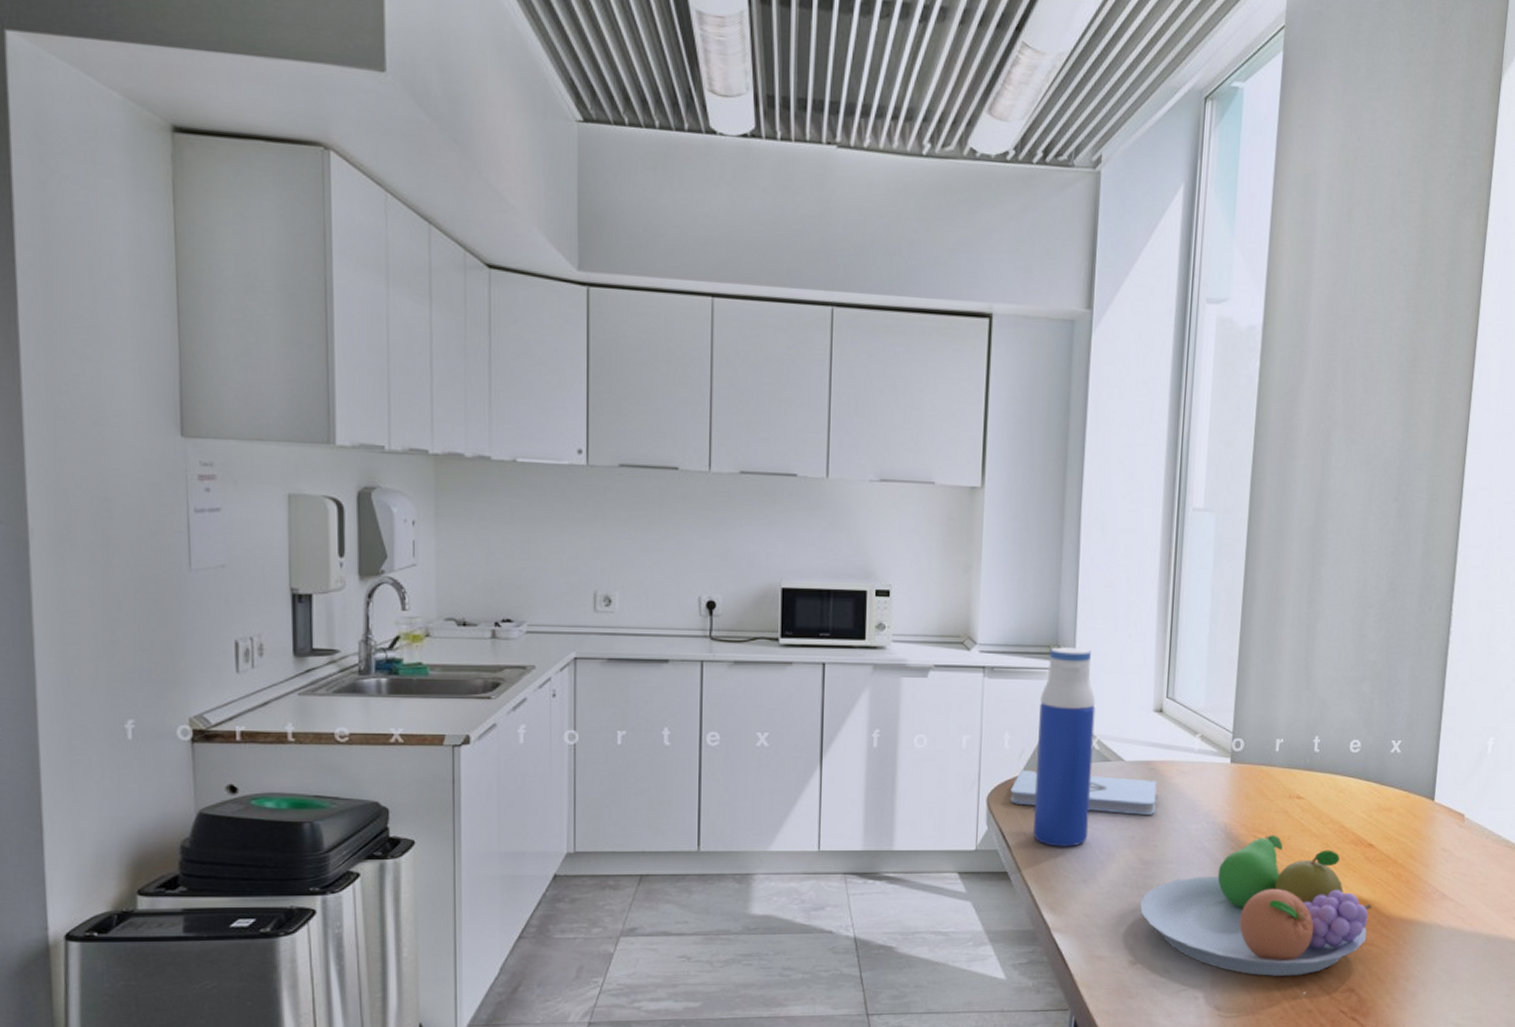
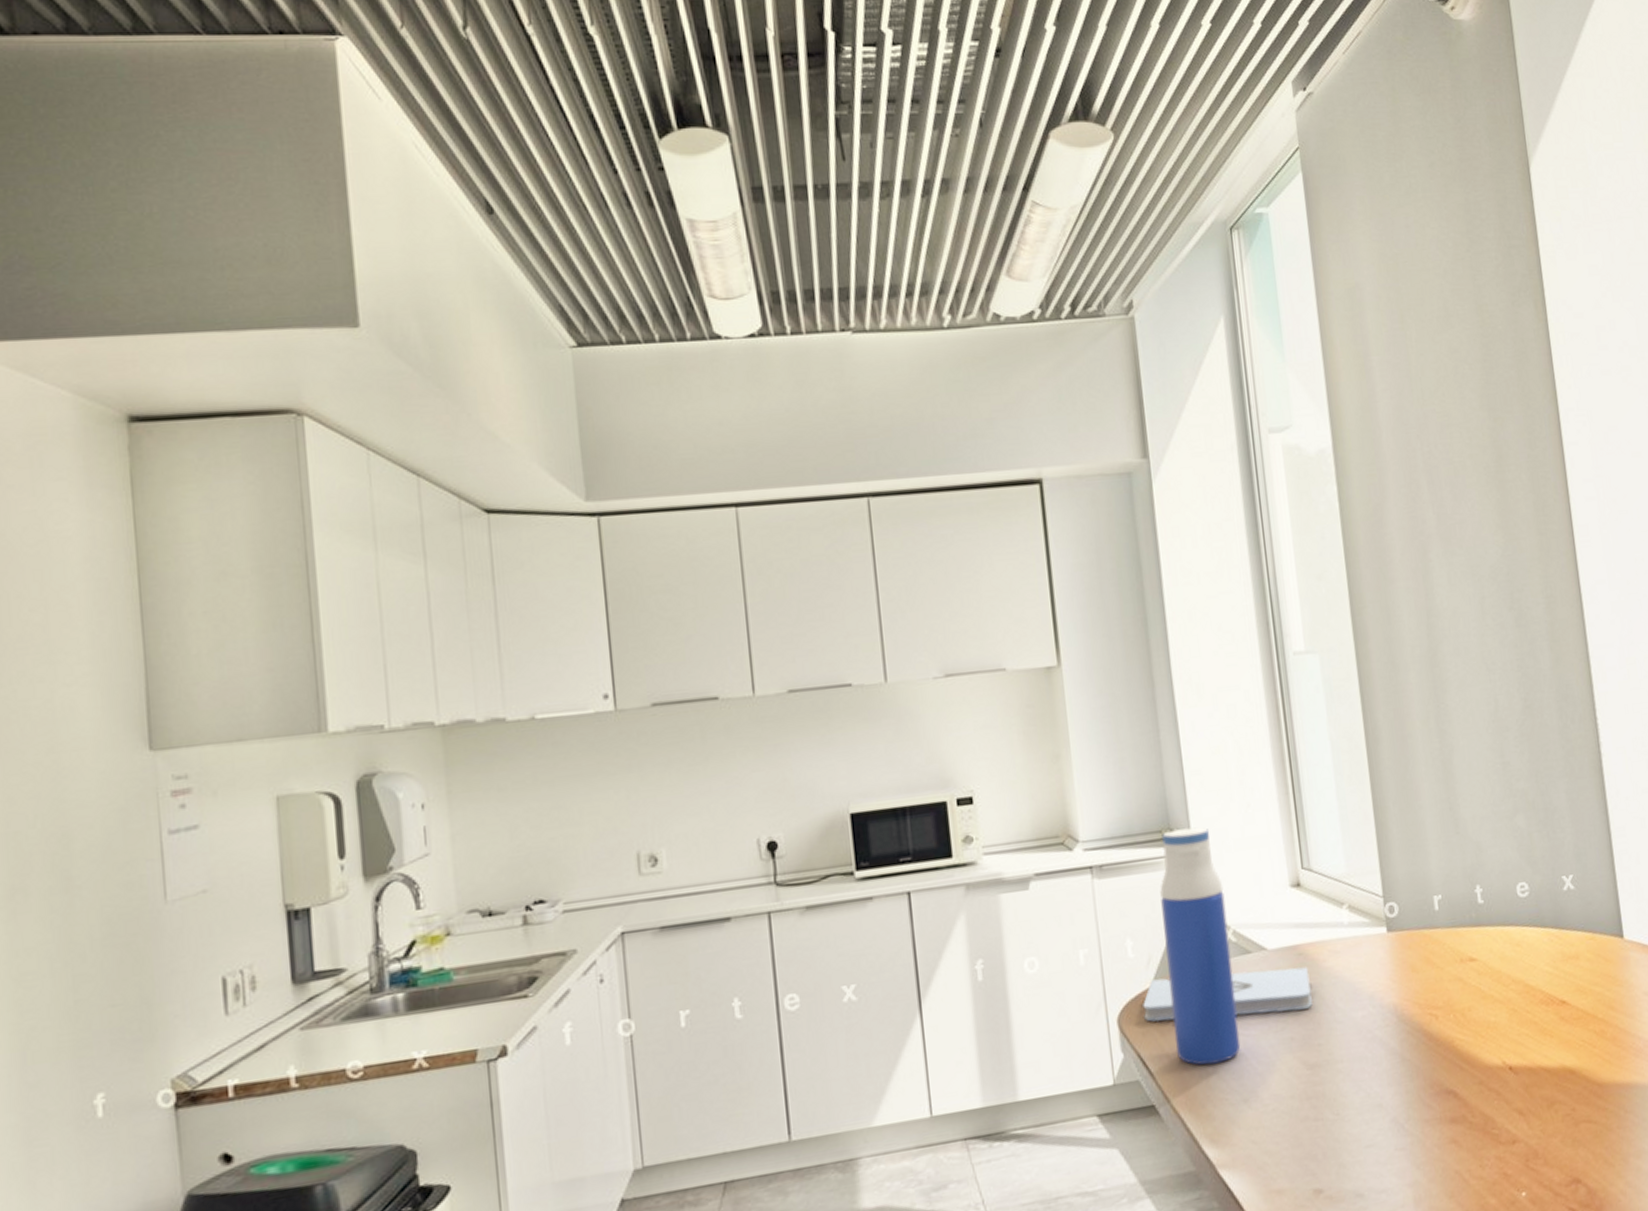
fruit bowl: present [1140,835,1372,976] -> none [1314,1008,1581,1183]

